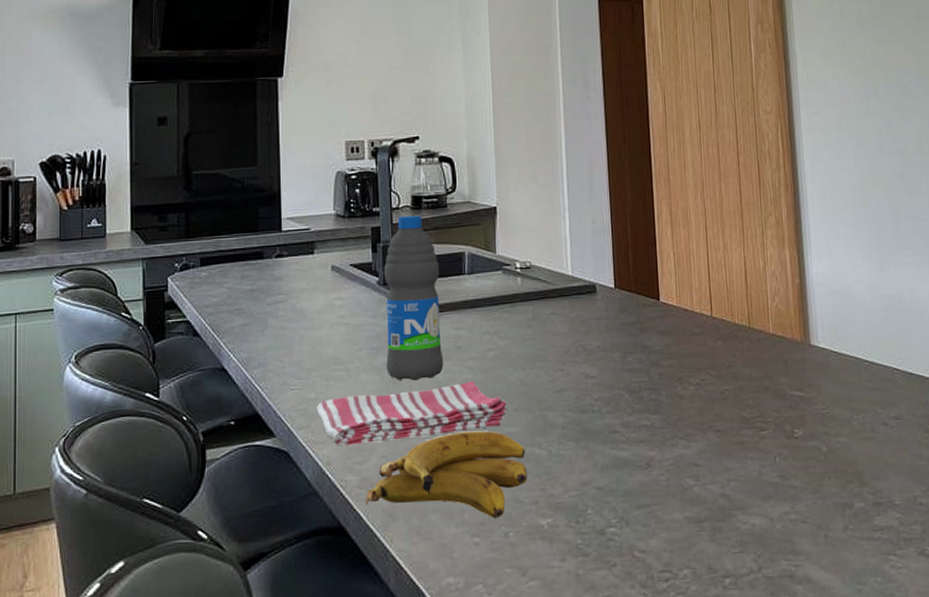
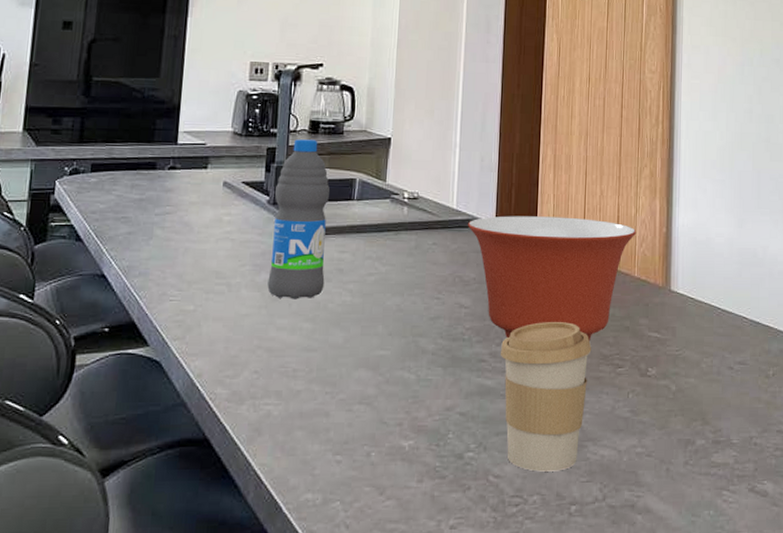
dish towel: present [316,381,507,446] -> none [192,304,382,359]
banana: present [364,431,528,519] -> none [232,352,395,439]
mixing bowl: none [585,275,767,407] -> present [467,216,637,341]
coffee cup: none [633,386,731,545] -> present [501,322,592,472]

